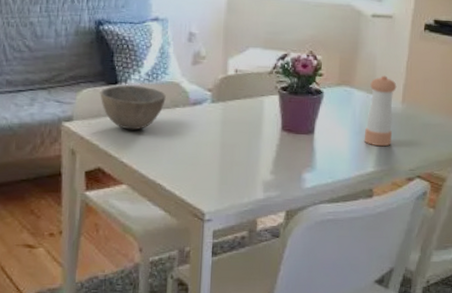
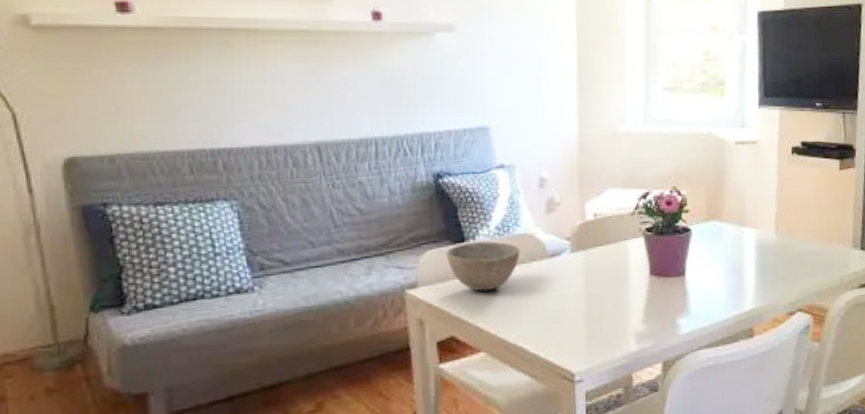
pepper shaker: present [364,75,397,147] -> none [738,205,769,282]

